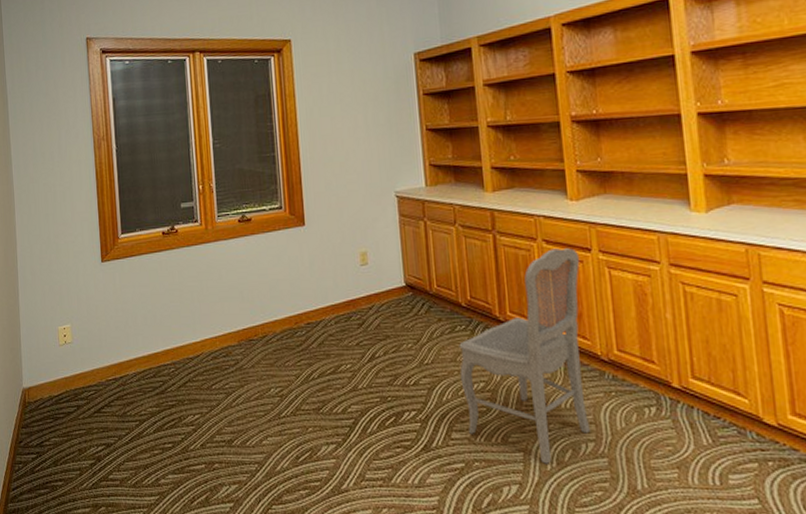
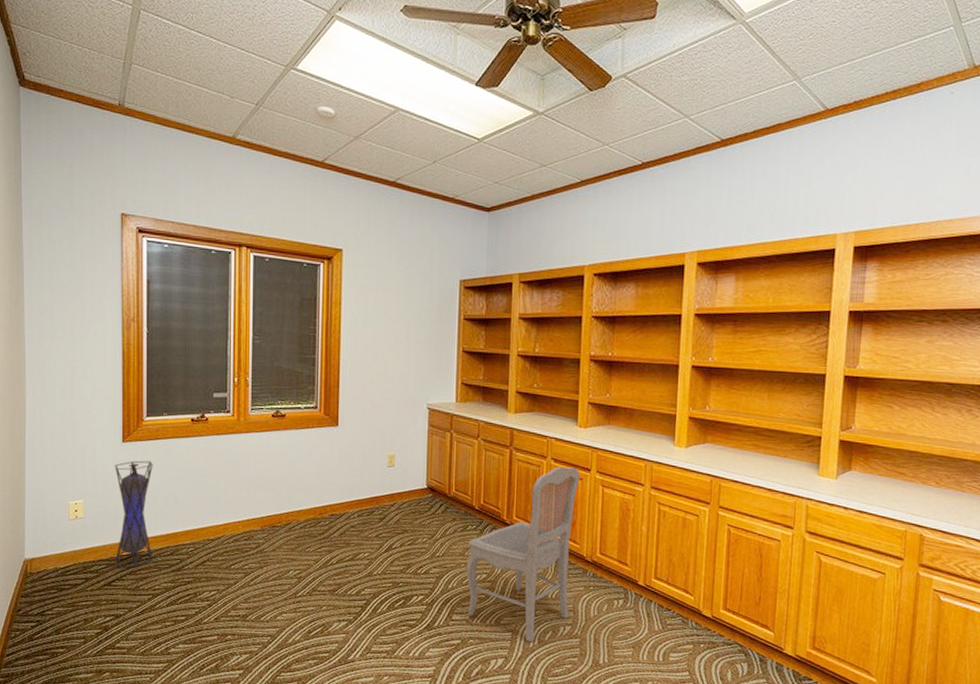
lantern: none [96,279,138,394] -> present [115,460,153,568]

